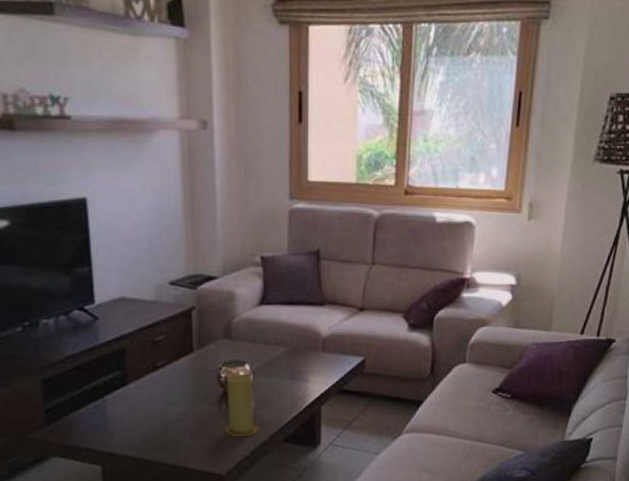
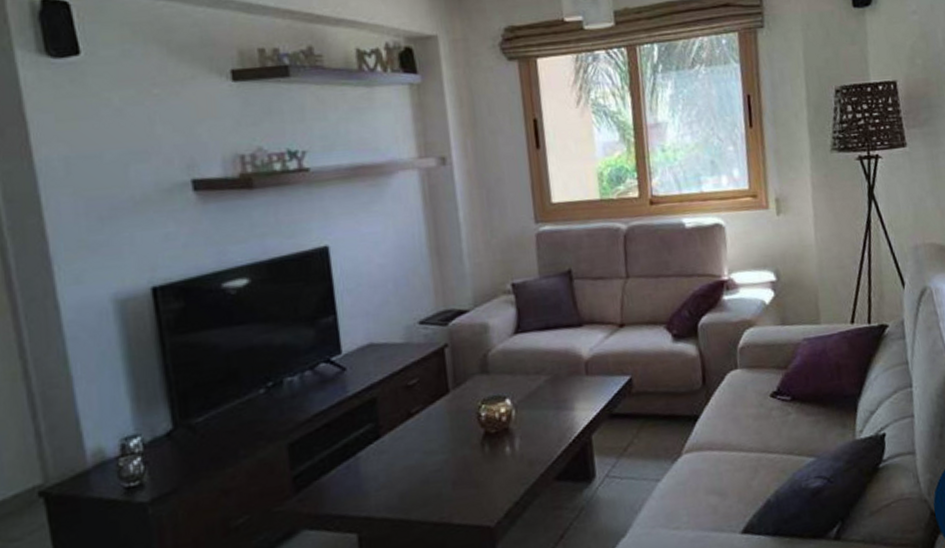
candle: present [224,373,259,436] -> none [487,409,527,481]

